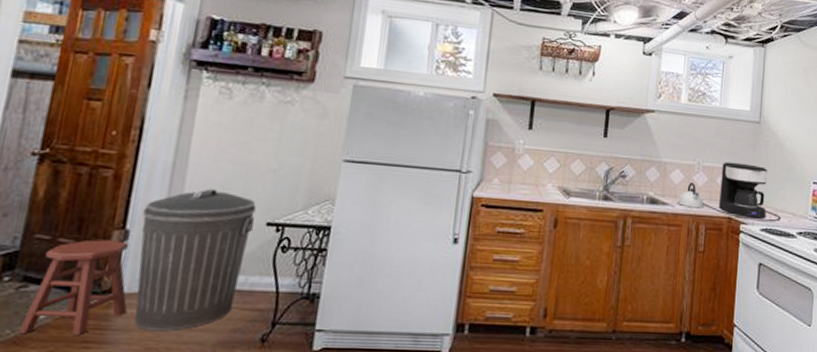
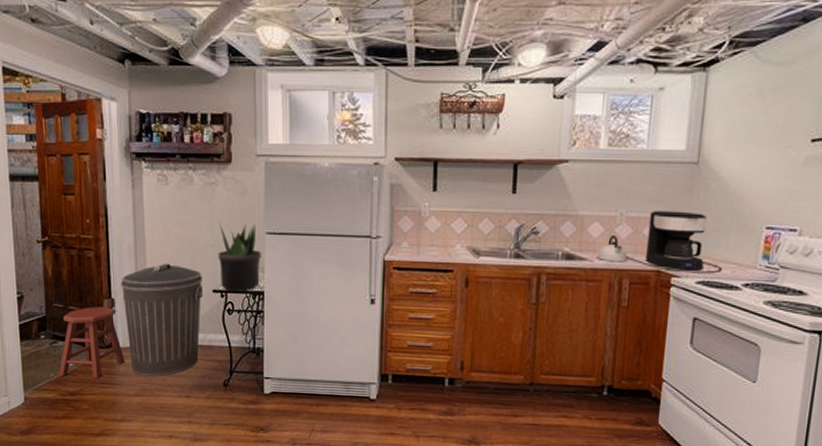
planter: none [278,146,334,225] -> present [218,223,261,291]

